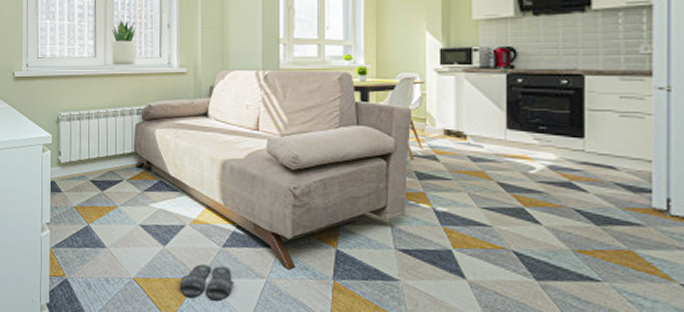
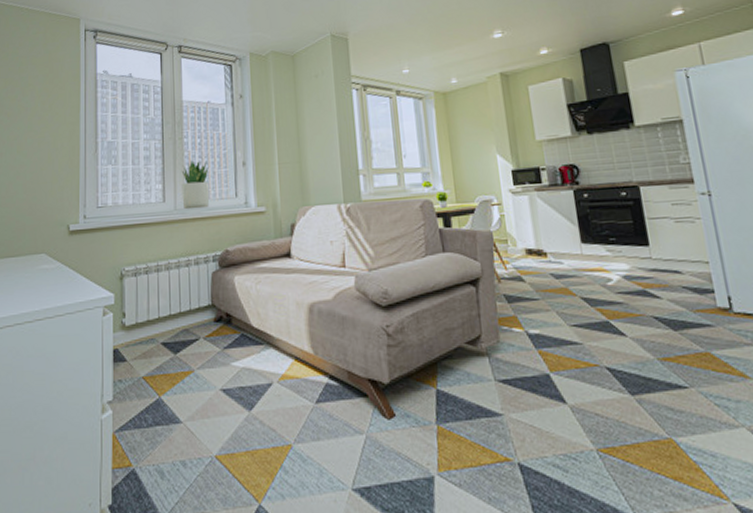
slippers: present [179,264,234,301] -> none [269,426,331,470]

